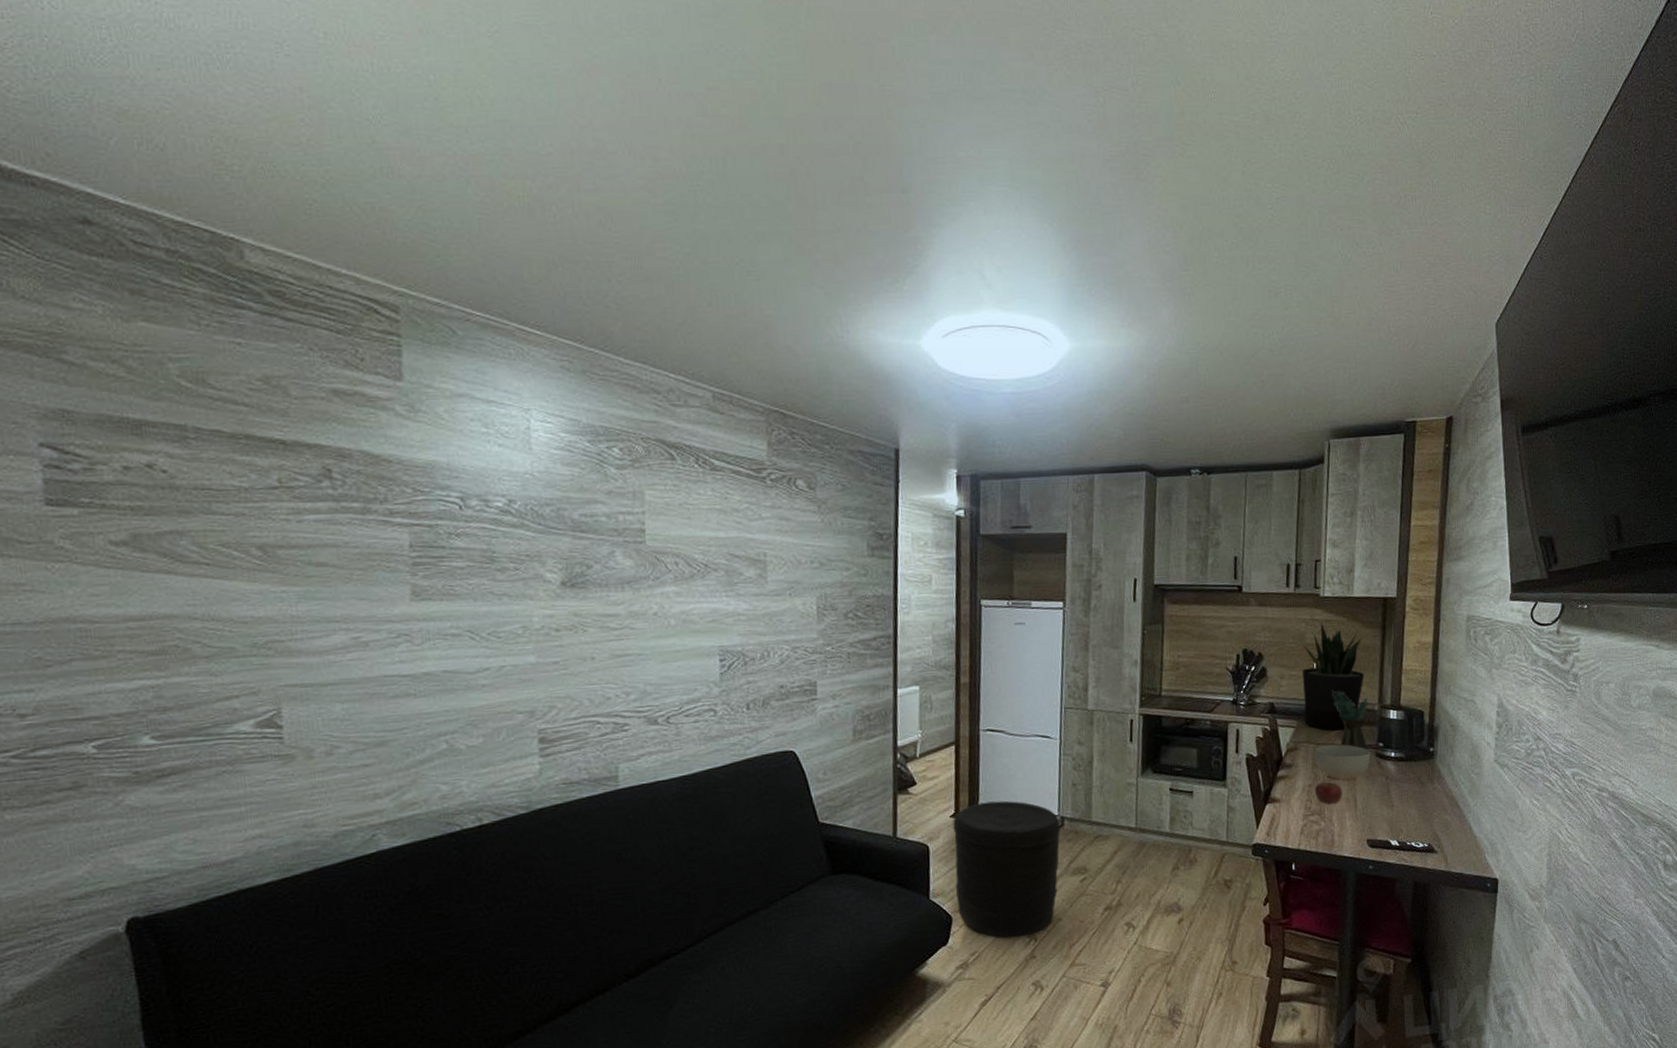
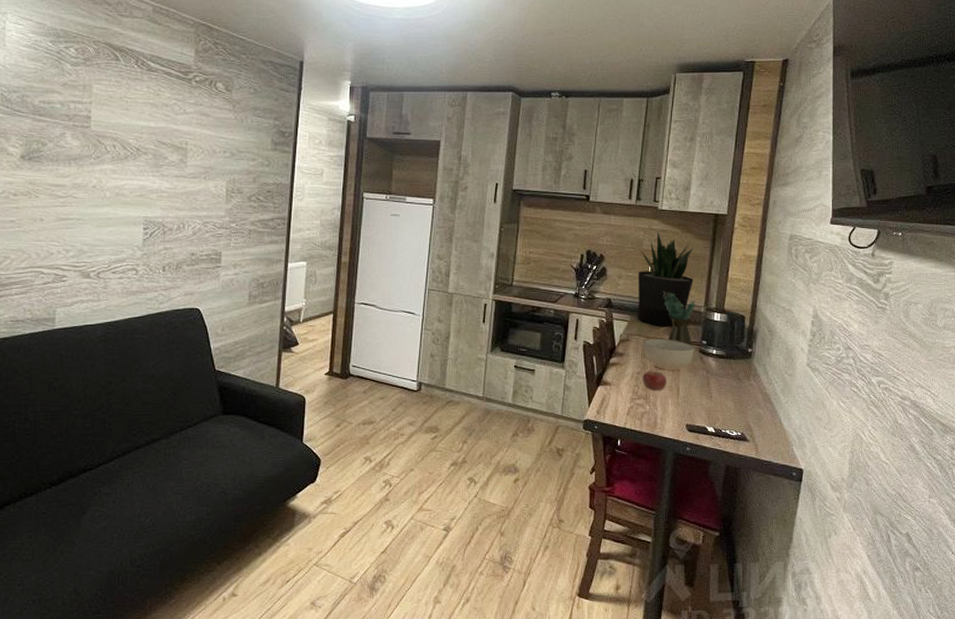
basket: present [953,800,1061,938] -> none [326,364,418,481]

